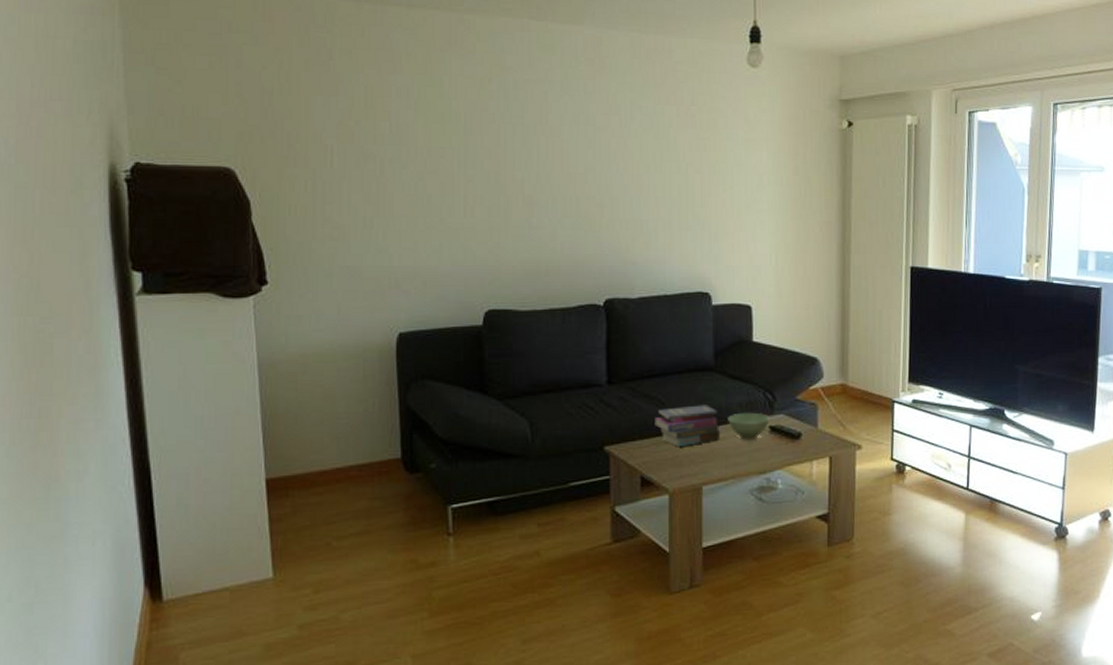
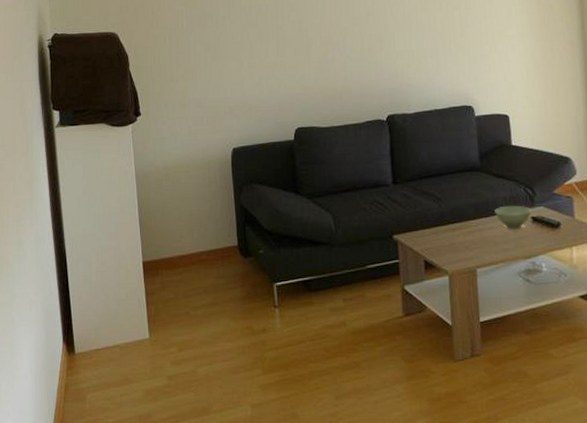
books: present [654,405,721,447] -> none [433,199,490,236]

